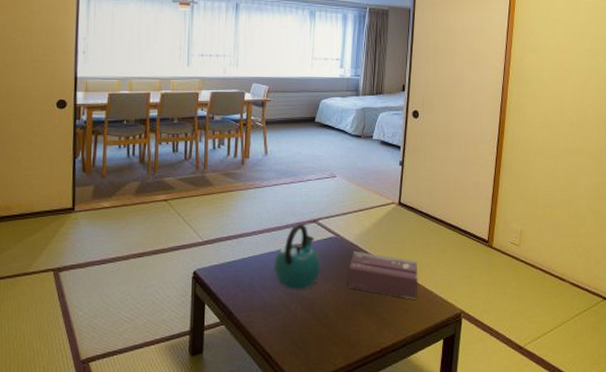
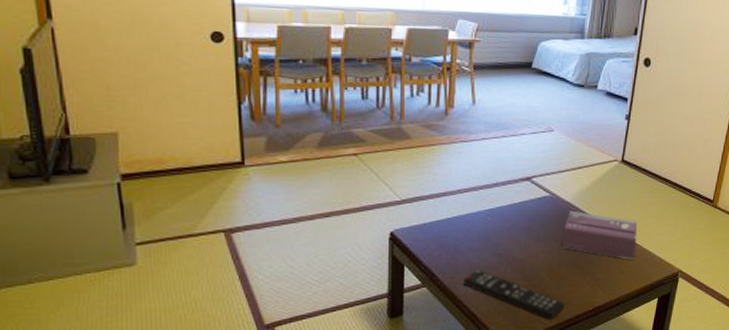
remote control: none [258,308,353,360] -> present [464,269,565,320]
kettle: present [273,223,321,290] -> none [480,180,534,251]

